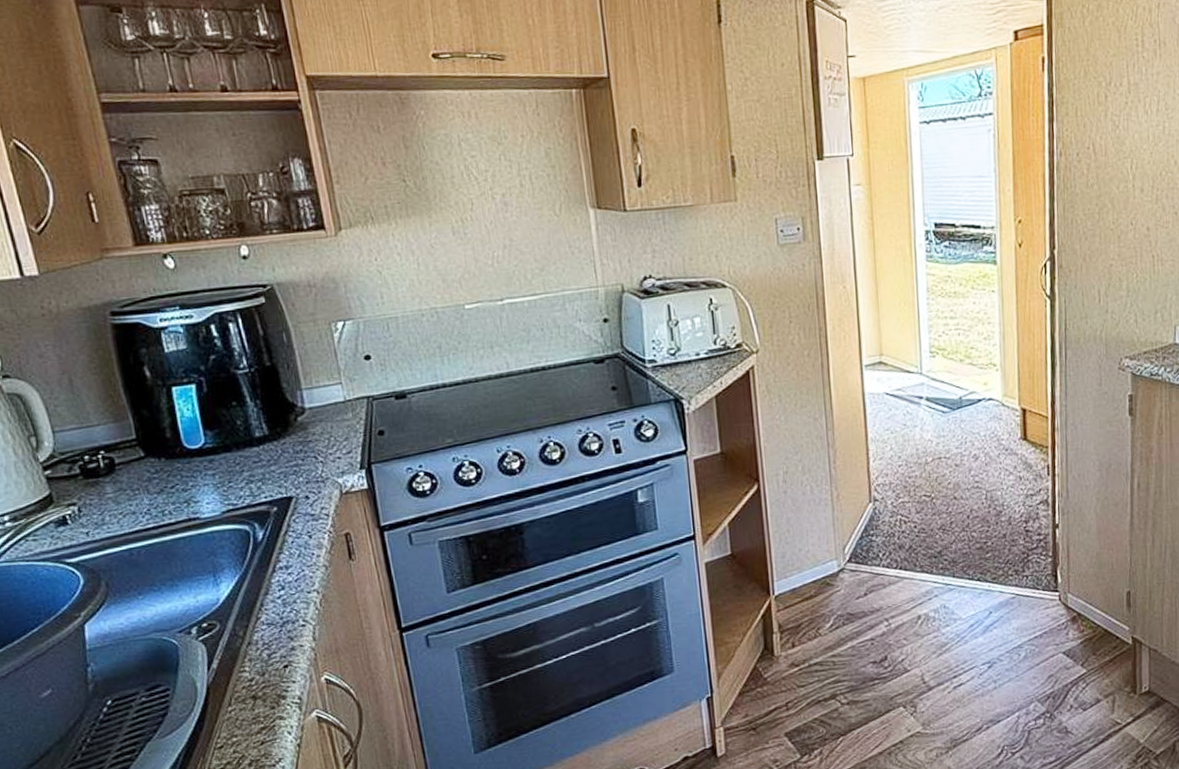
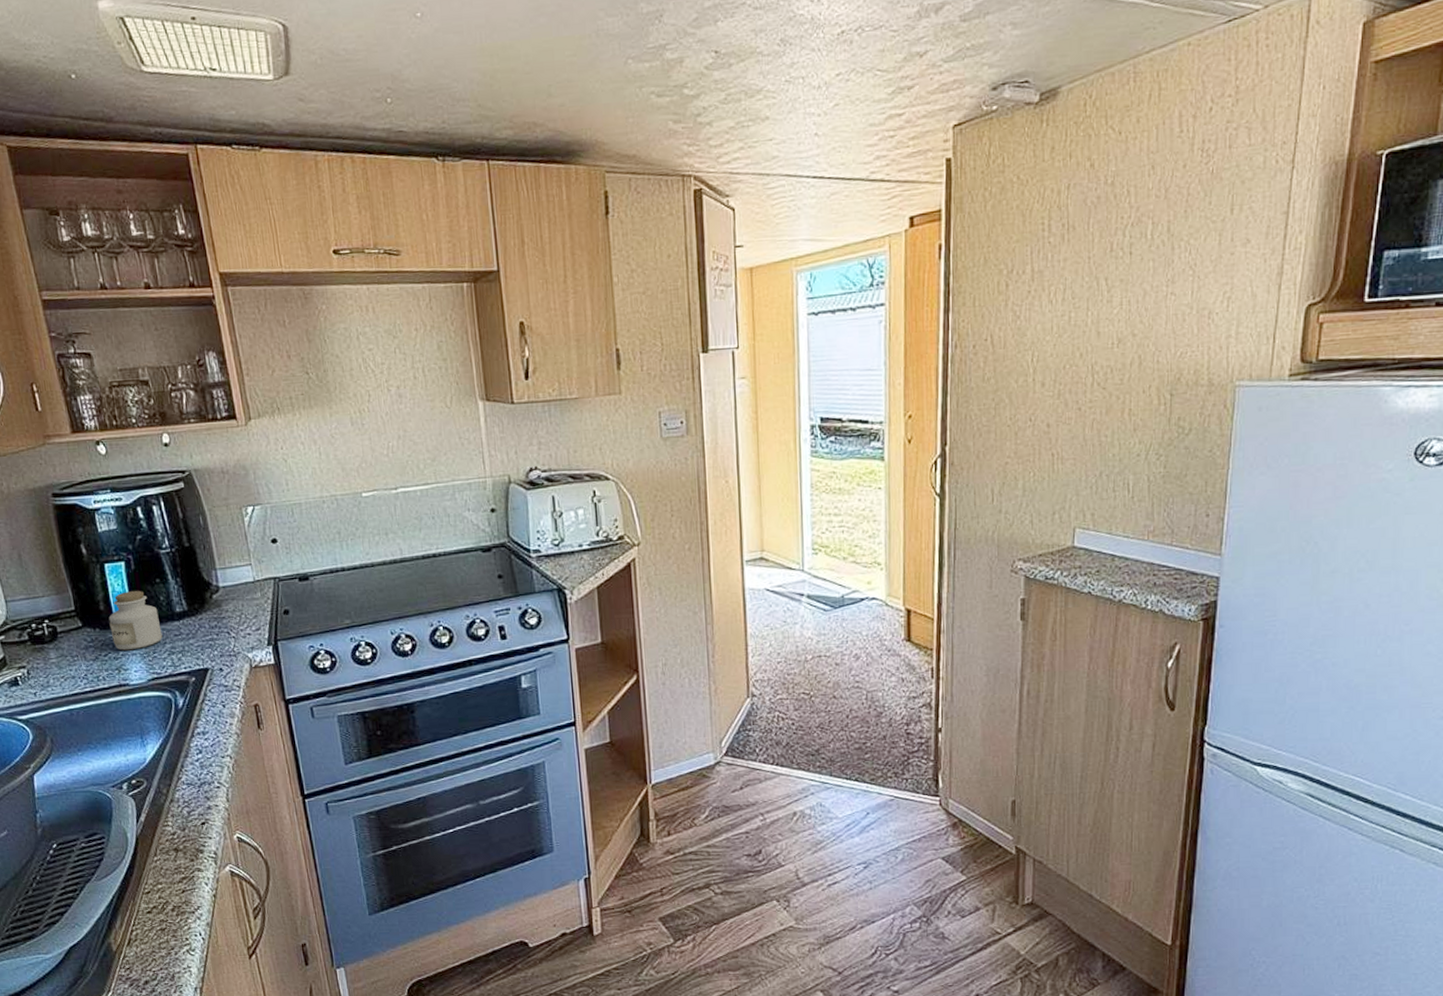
jar: none [176,414,240,481] -> present [108,590,163,651]

